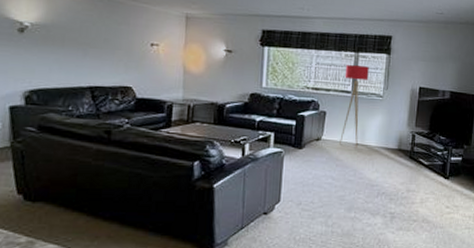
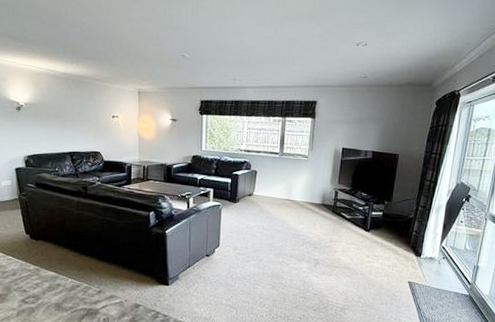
floor lamp: present [340,65,369,148] -> none [269,129,295,203]

